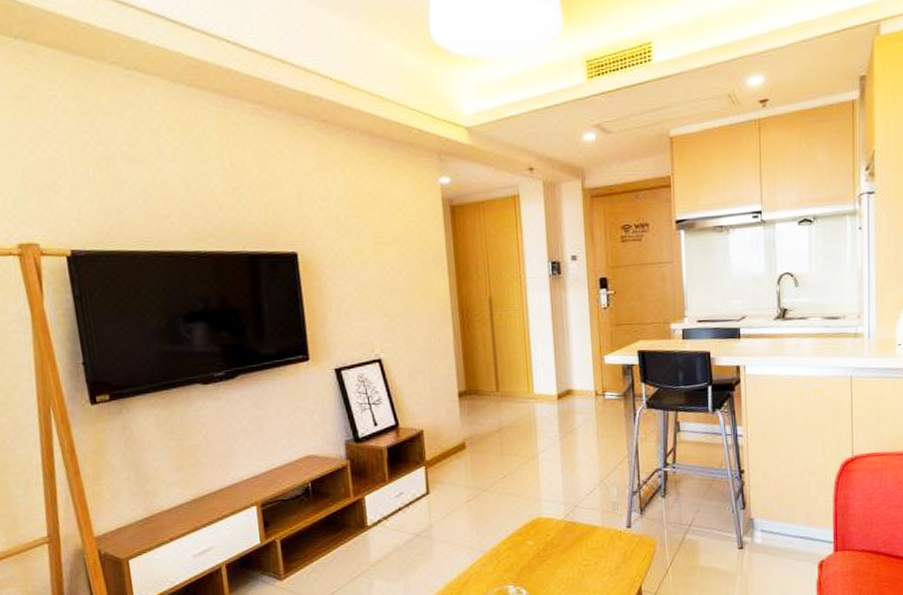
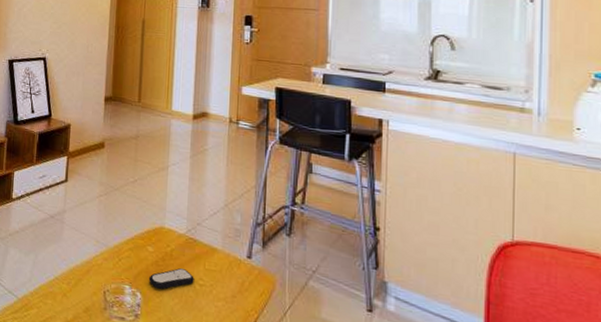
remote control: none [532,554,578,580] -> present [148,268,194,289]

